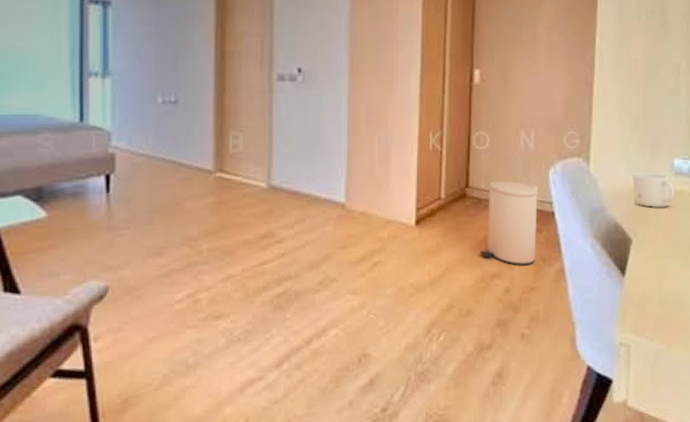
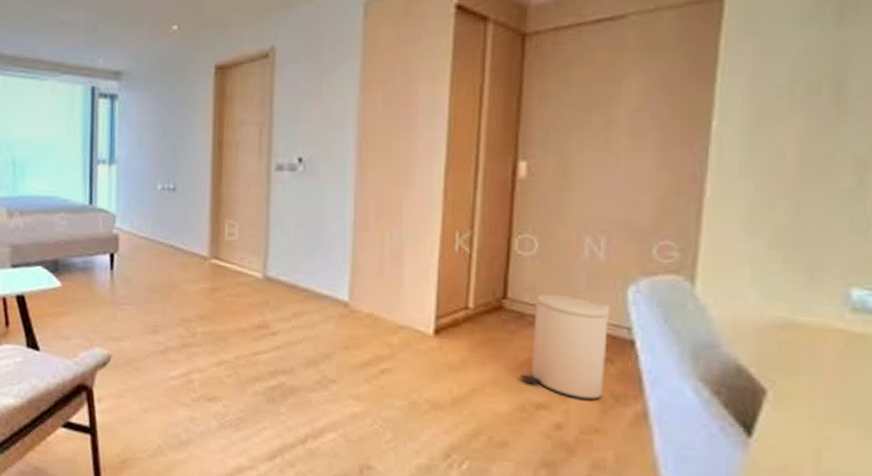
mug: present [632,173,675,208] -> none [769,302,851,354]

